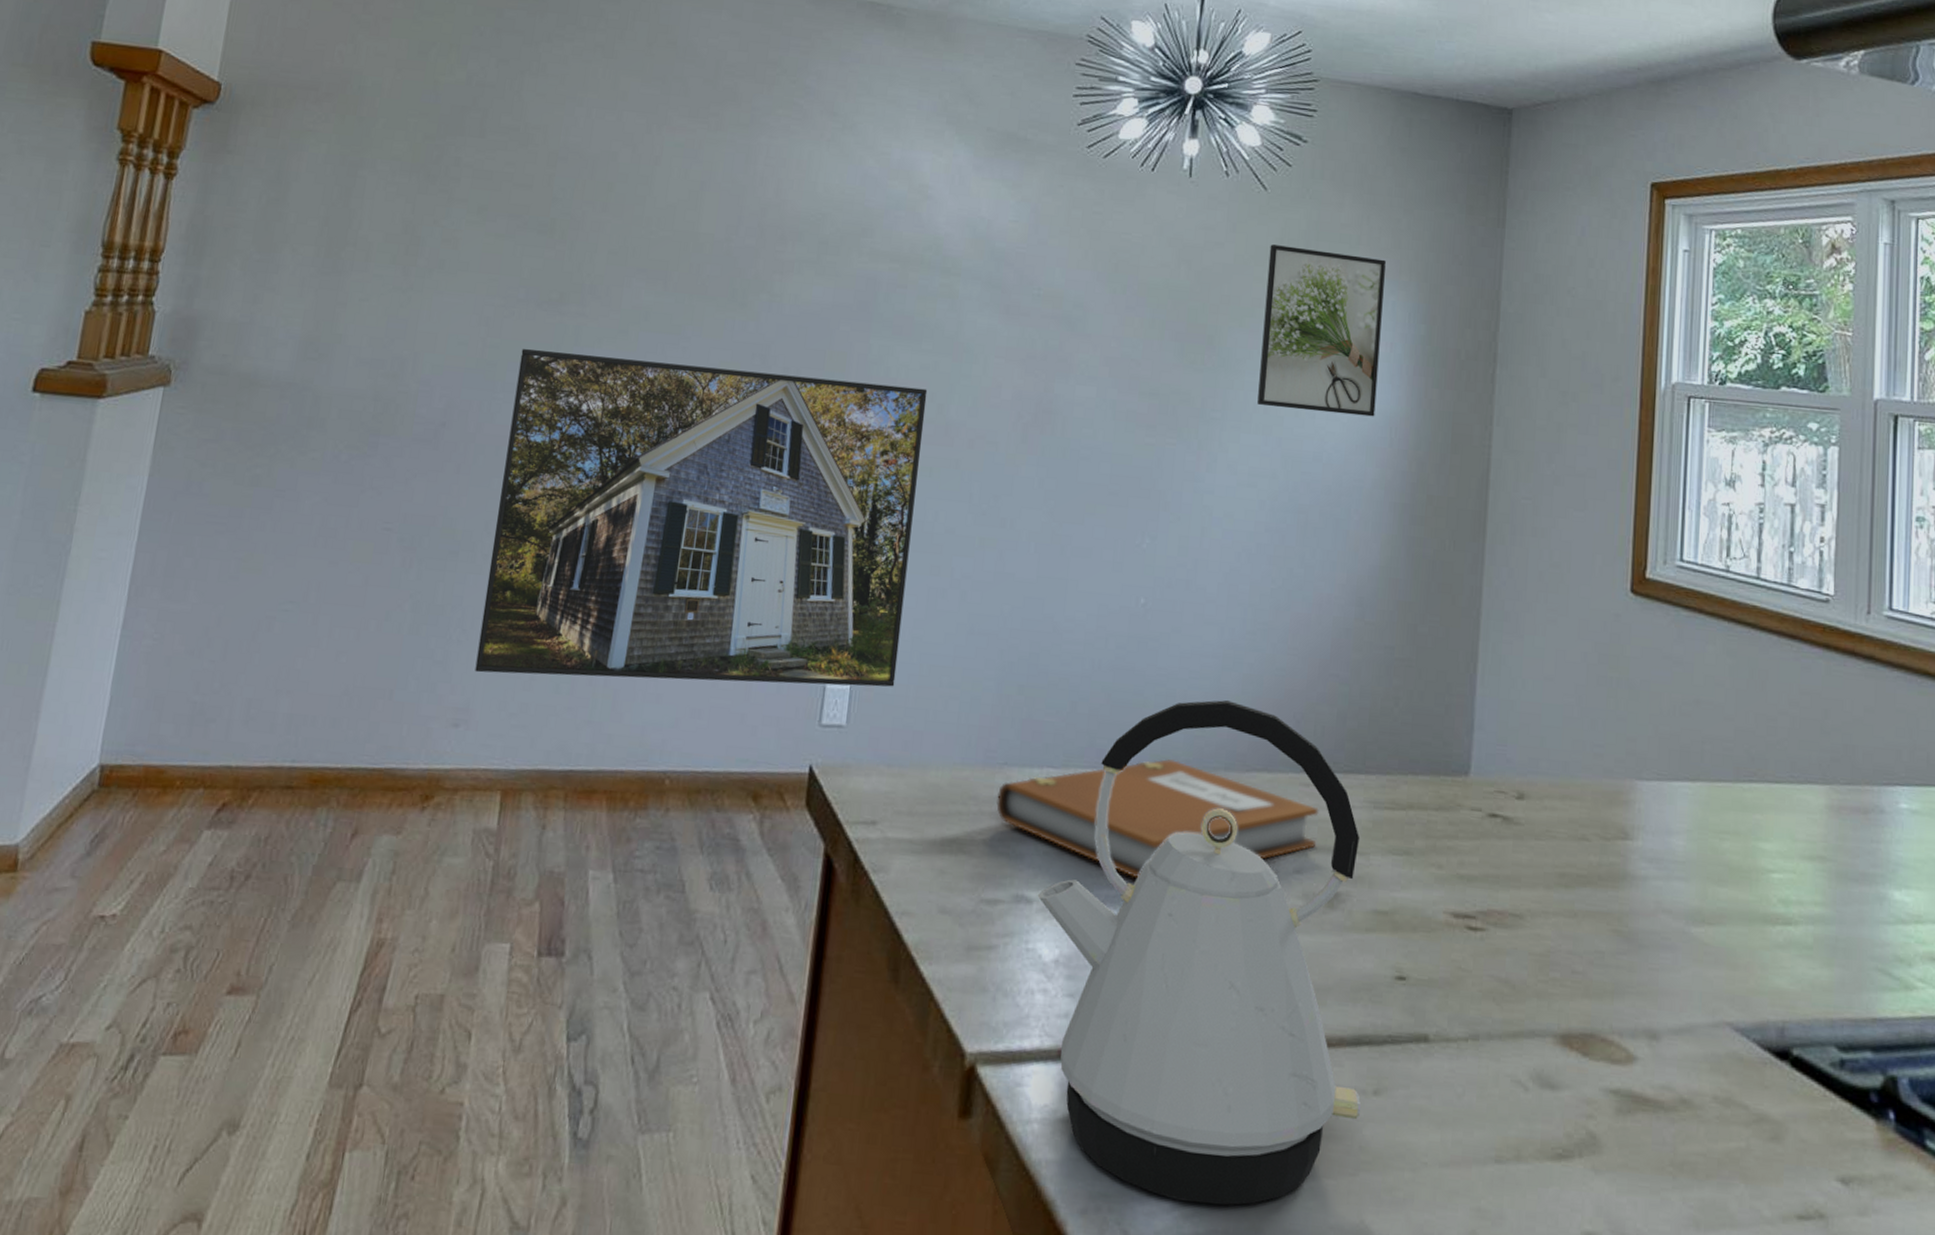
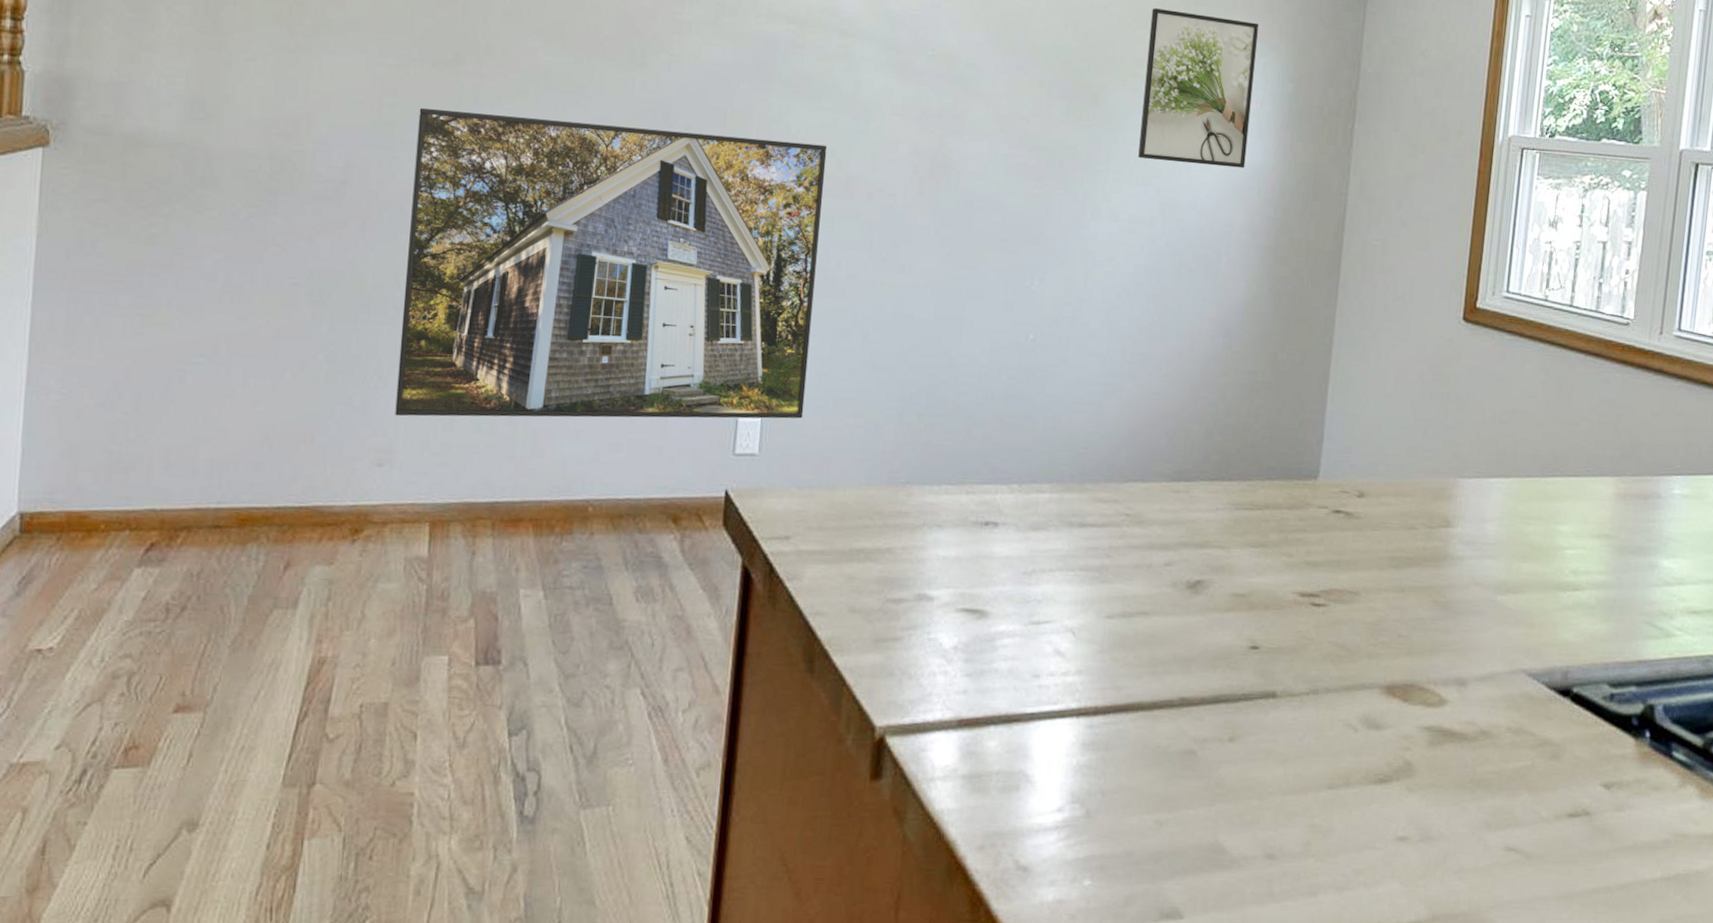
notebook: present [996,759,1319,879] -> none [900,474,1187,576]
kettle: present [1037,700,1361,1206] -> none [938,422,1222,836]

